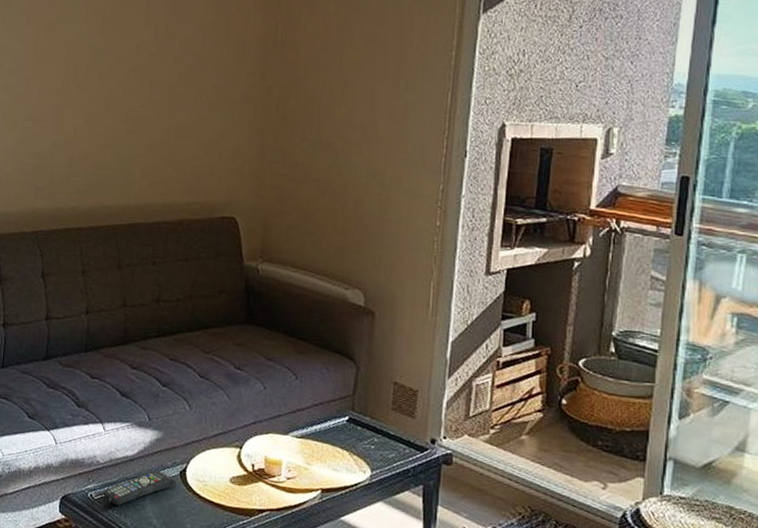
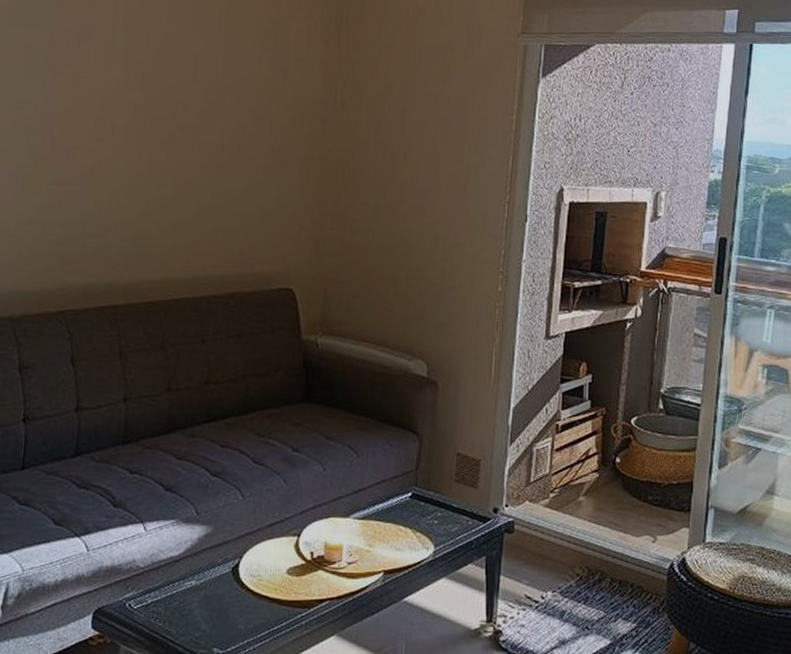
remote control: present [102,470,178,506] -> none [143,570,229,613]

